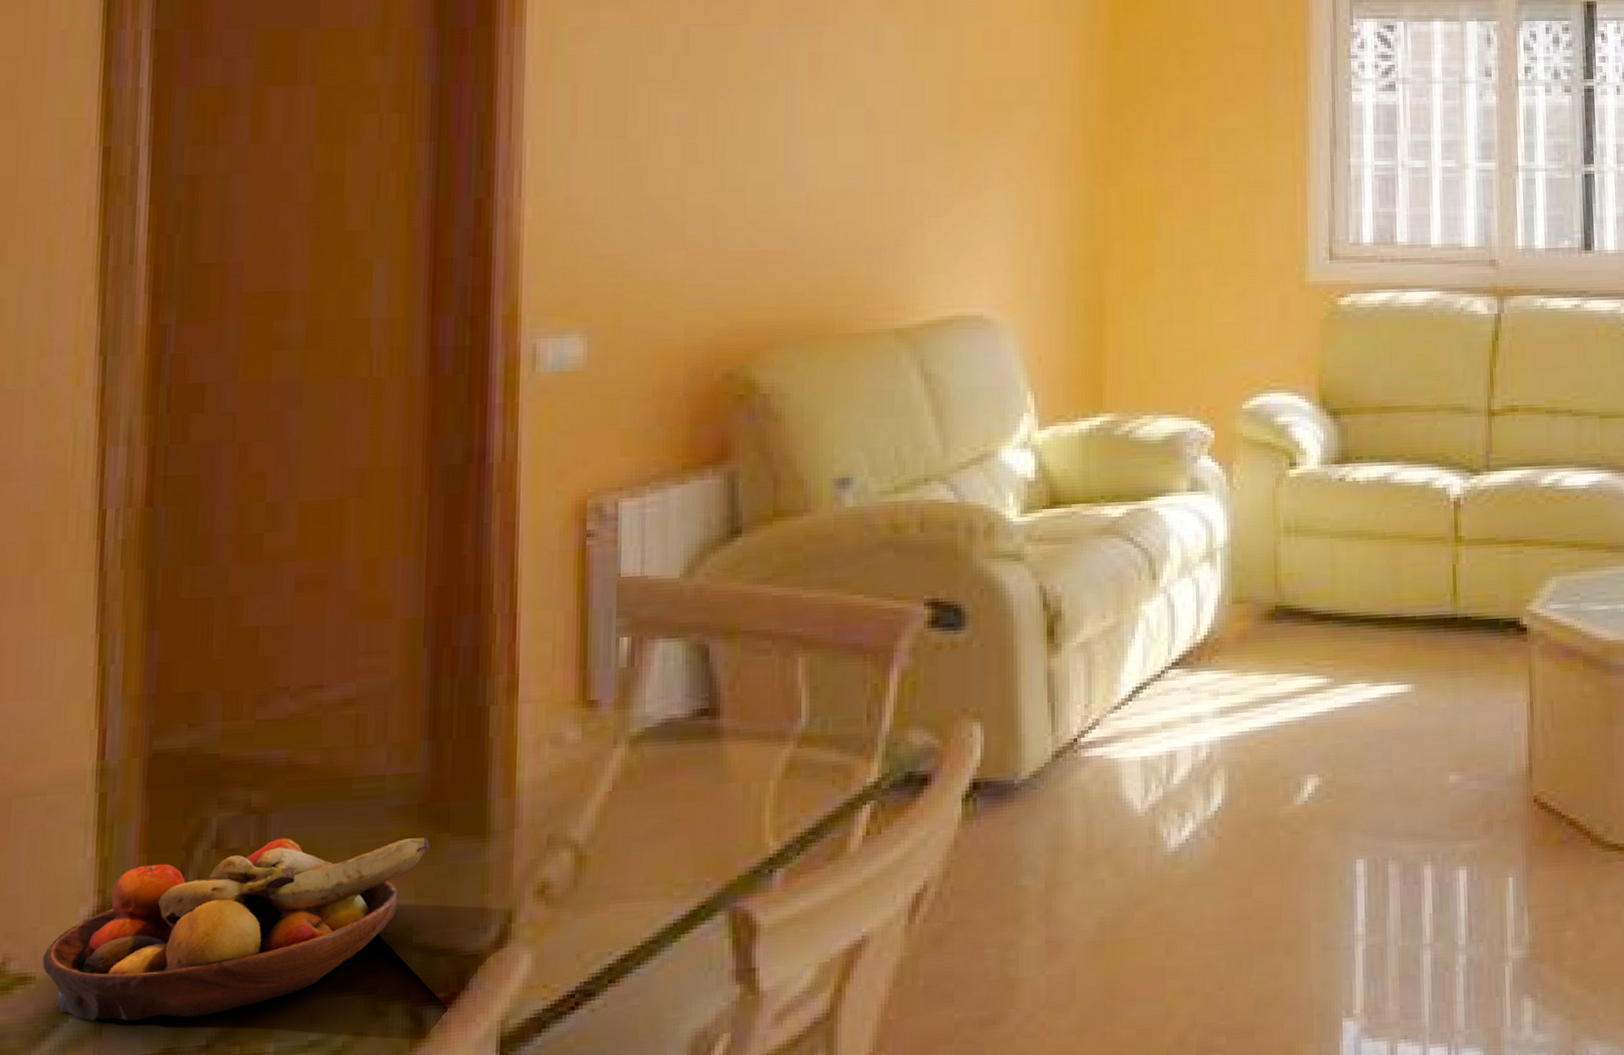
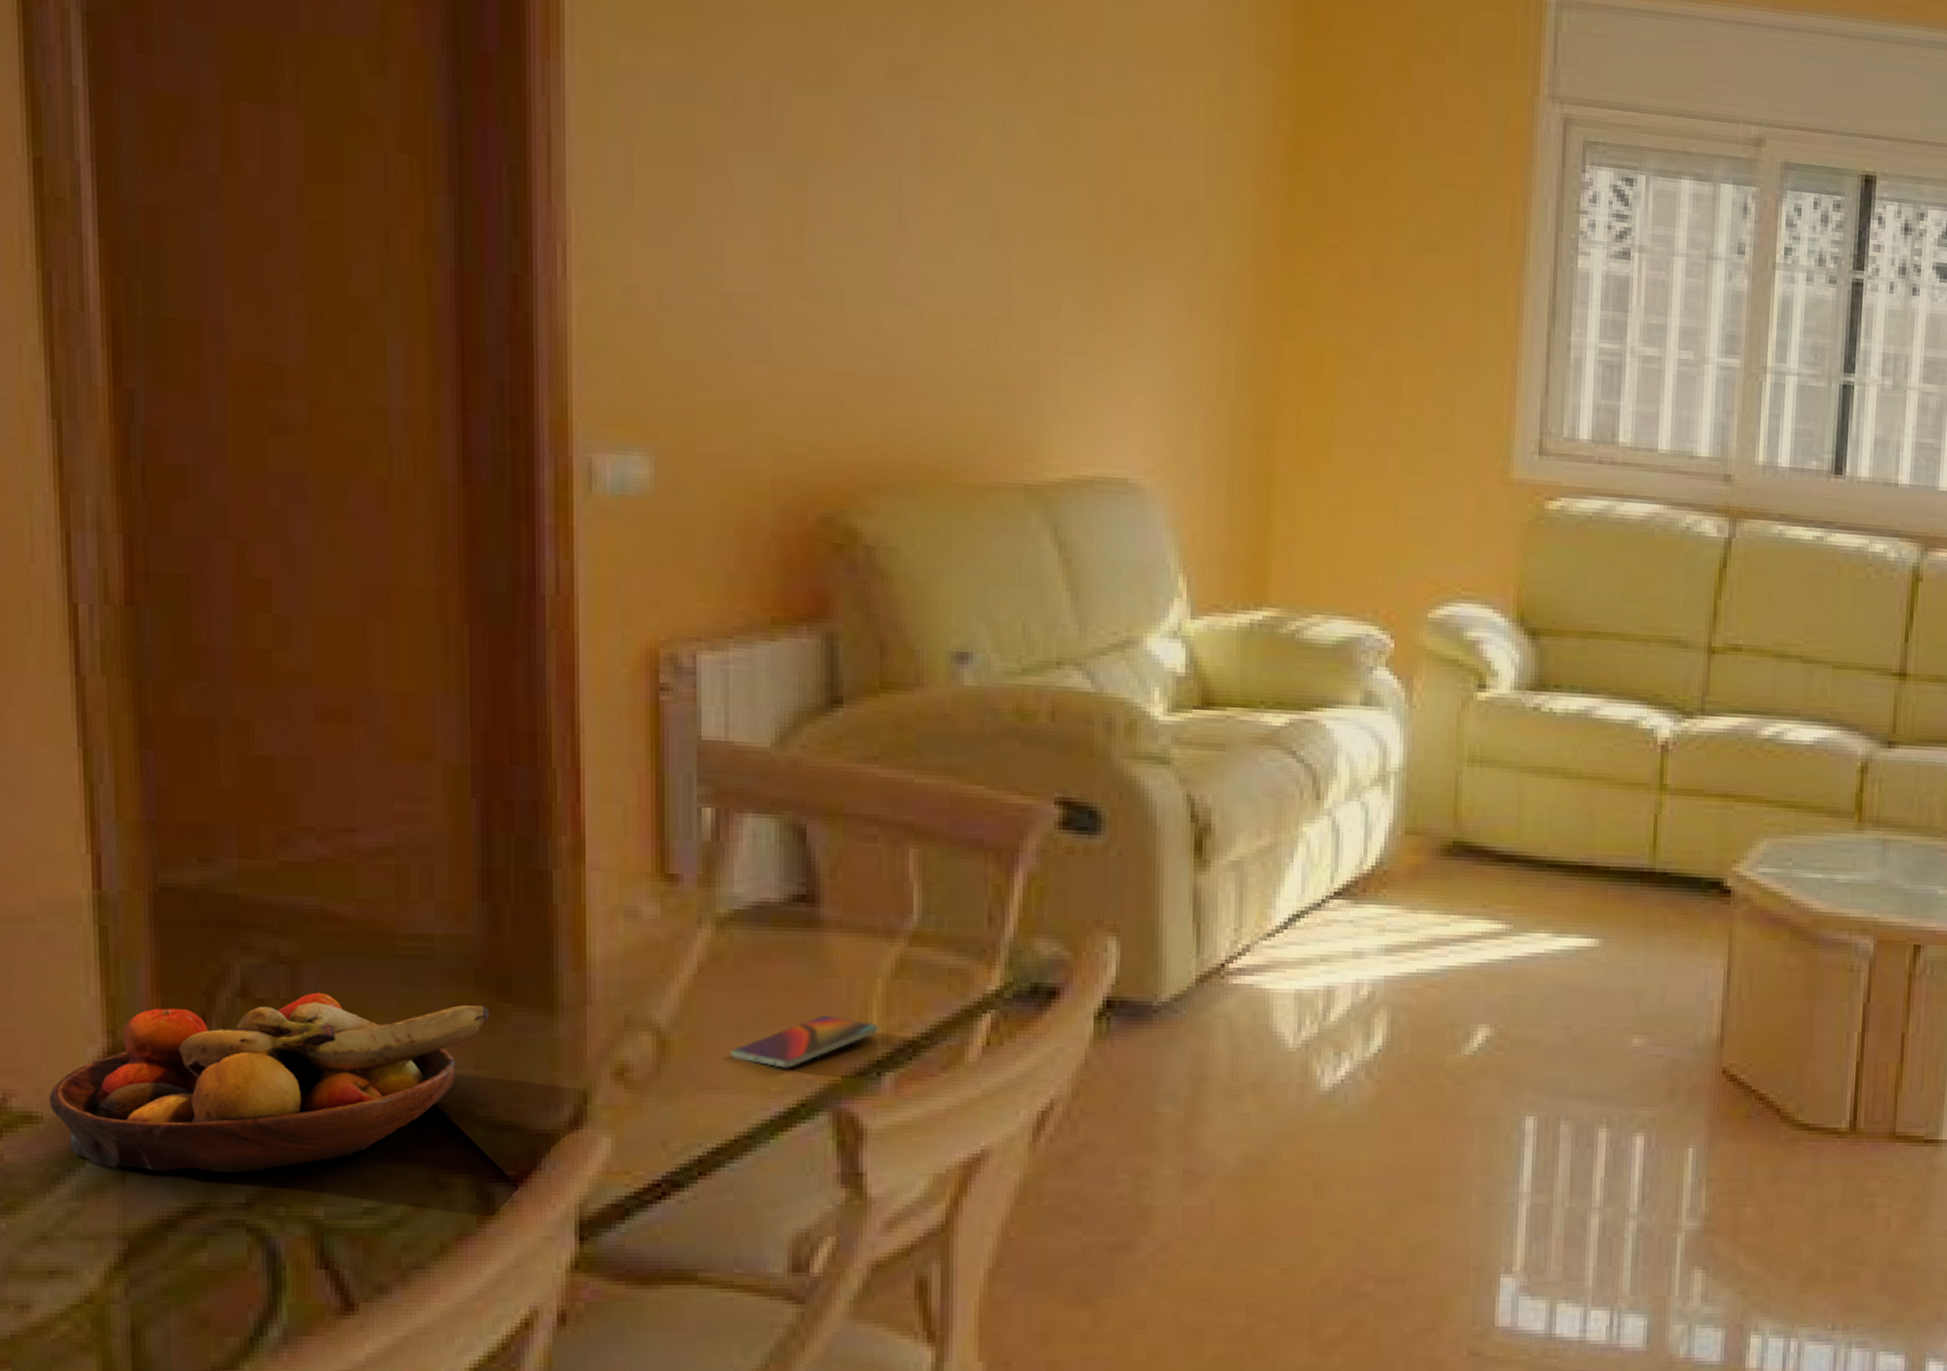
smartphone: none [640,819,771,873] -> present [731,1016,879,1068]

